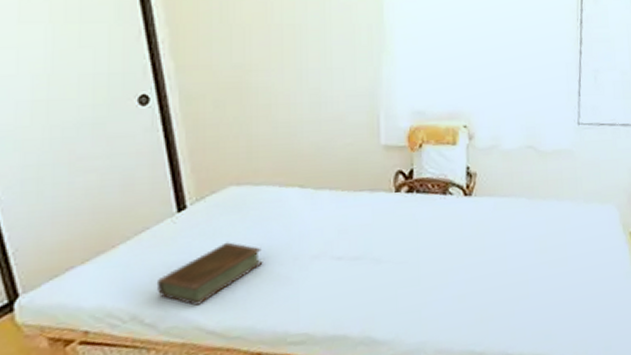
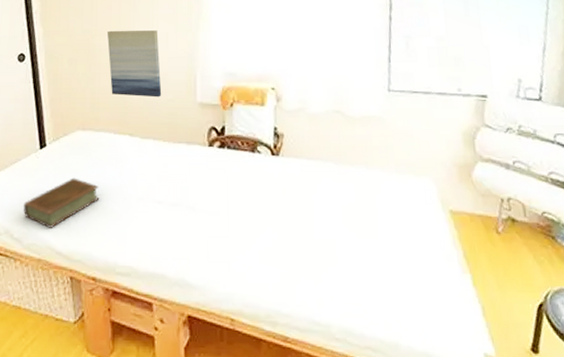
wall art: none [266,64,339,142] -> present [107,30,162,98]

